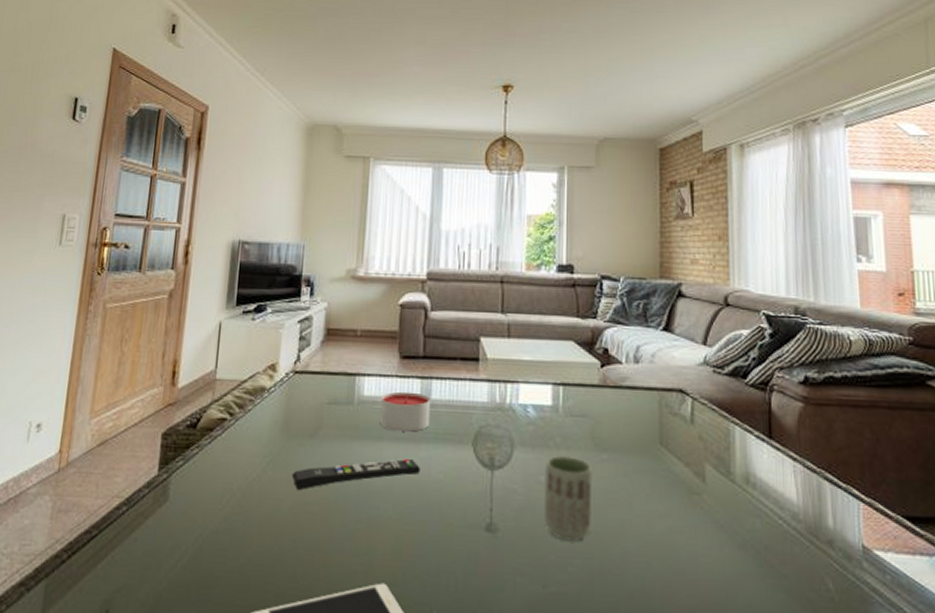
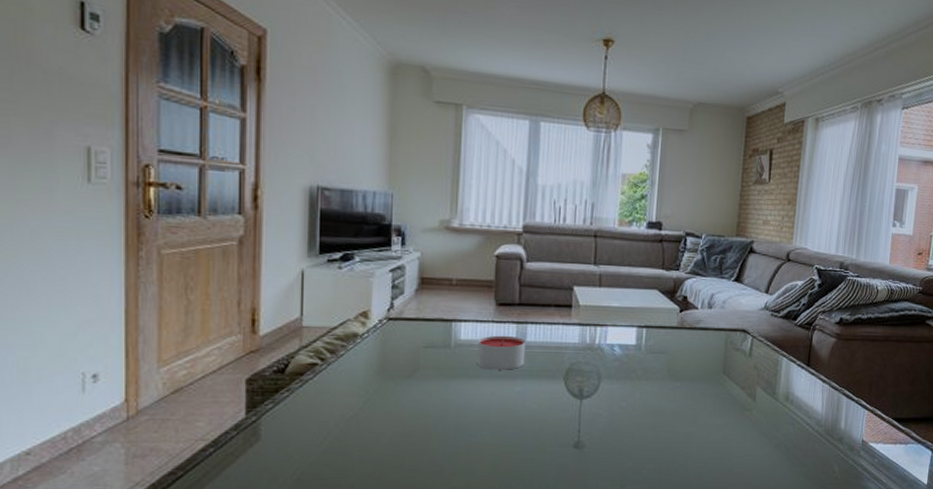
remote control: present [292,458,420,491] -> none [391,392,516,425]
cup: present [543,455,593,541] -> none [623,384,667,451]

